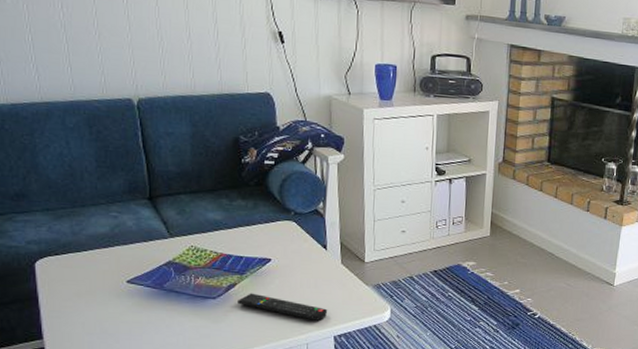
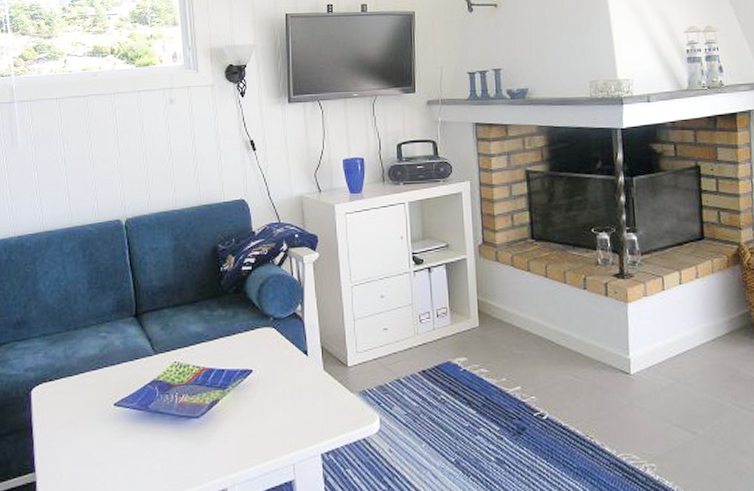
remote control: present [236,293,328,321] -> none [219,409,313,437]

